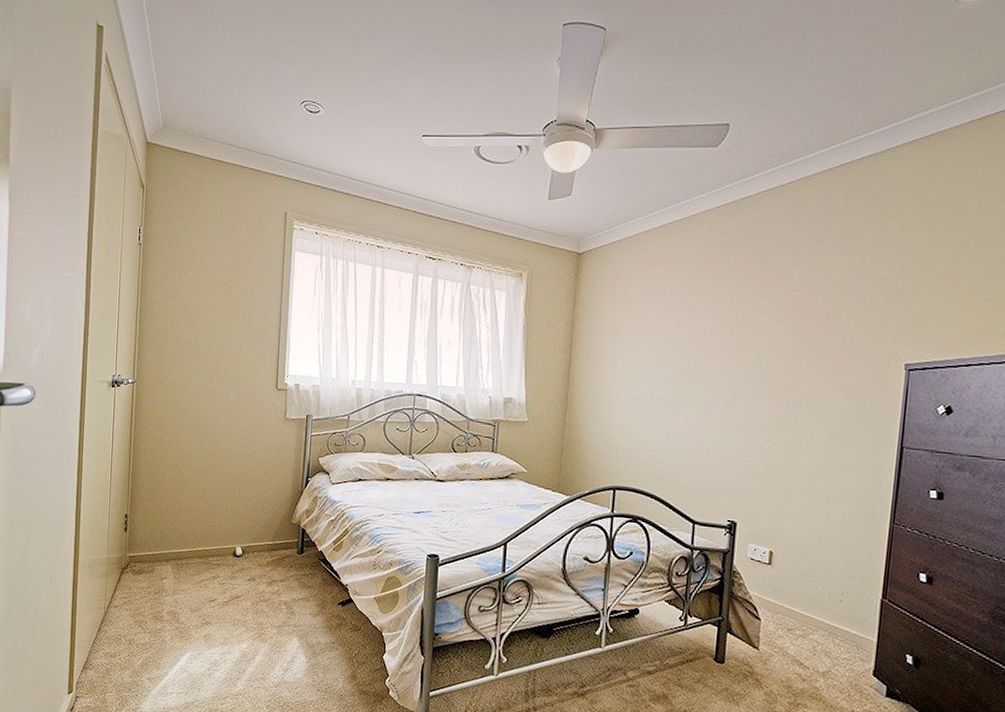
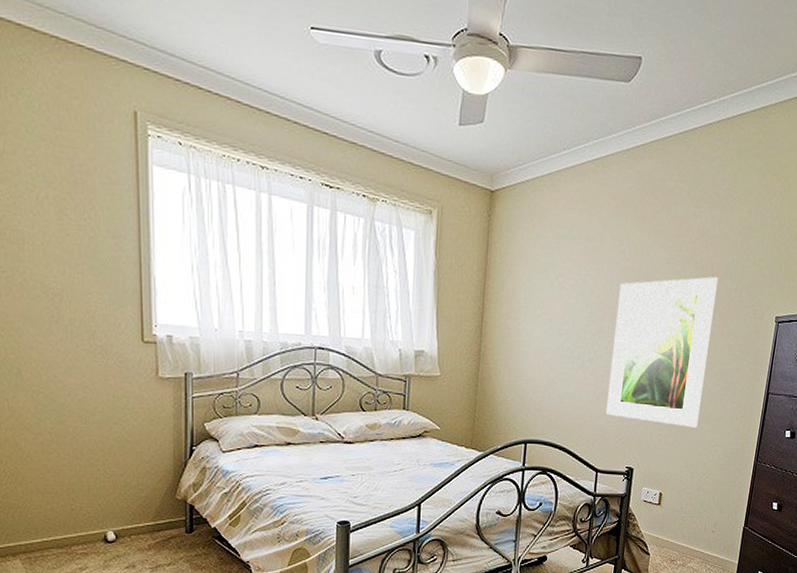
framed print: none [702,324,829,482] -> present [605,277,719,428]

